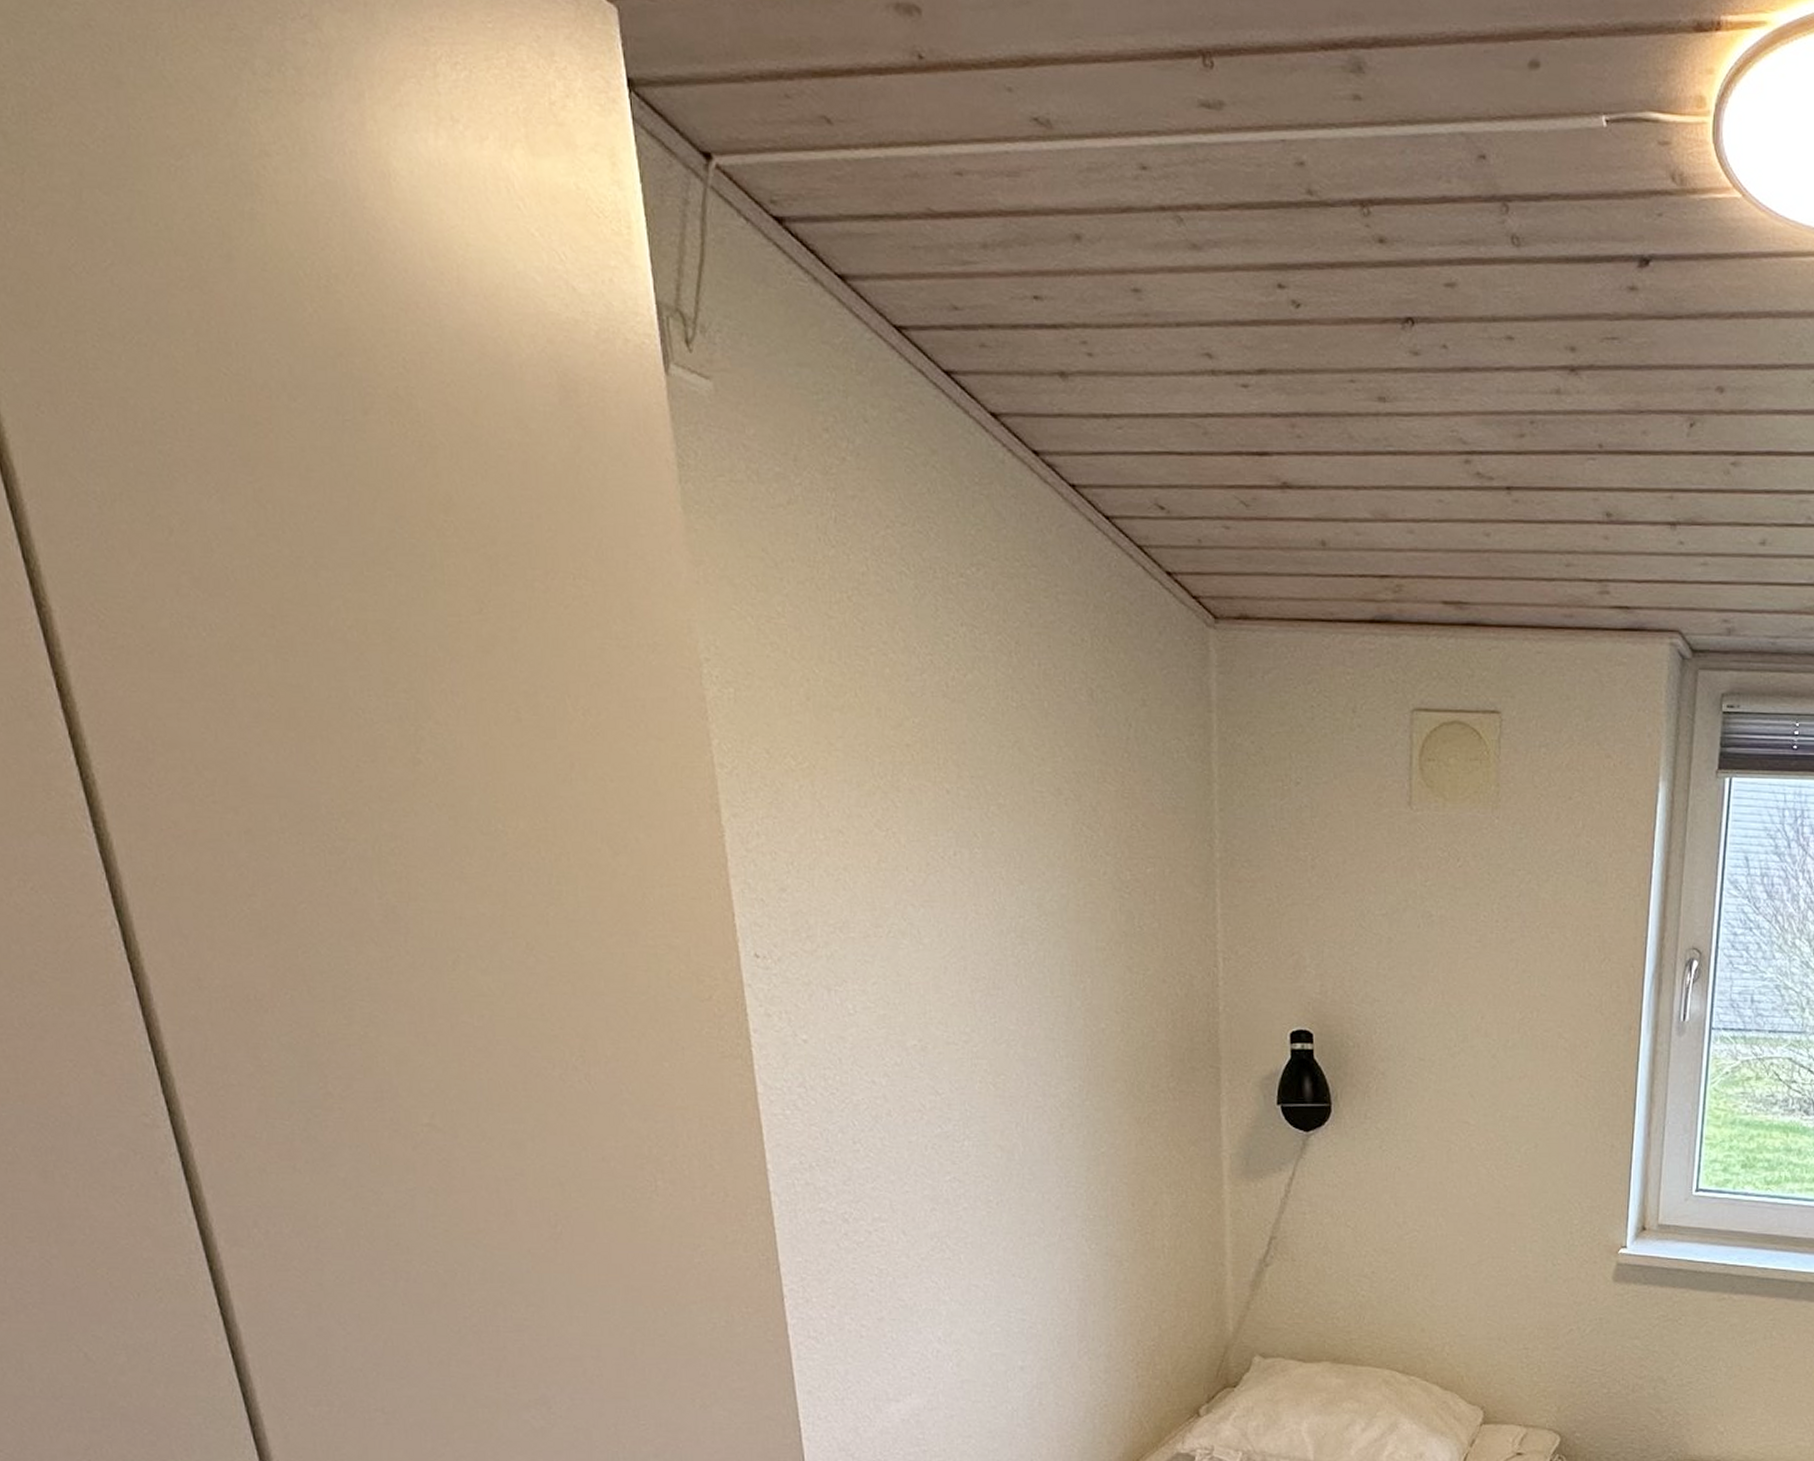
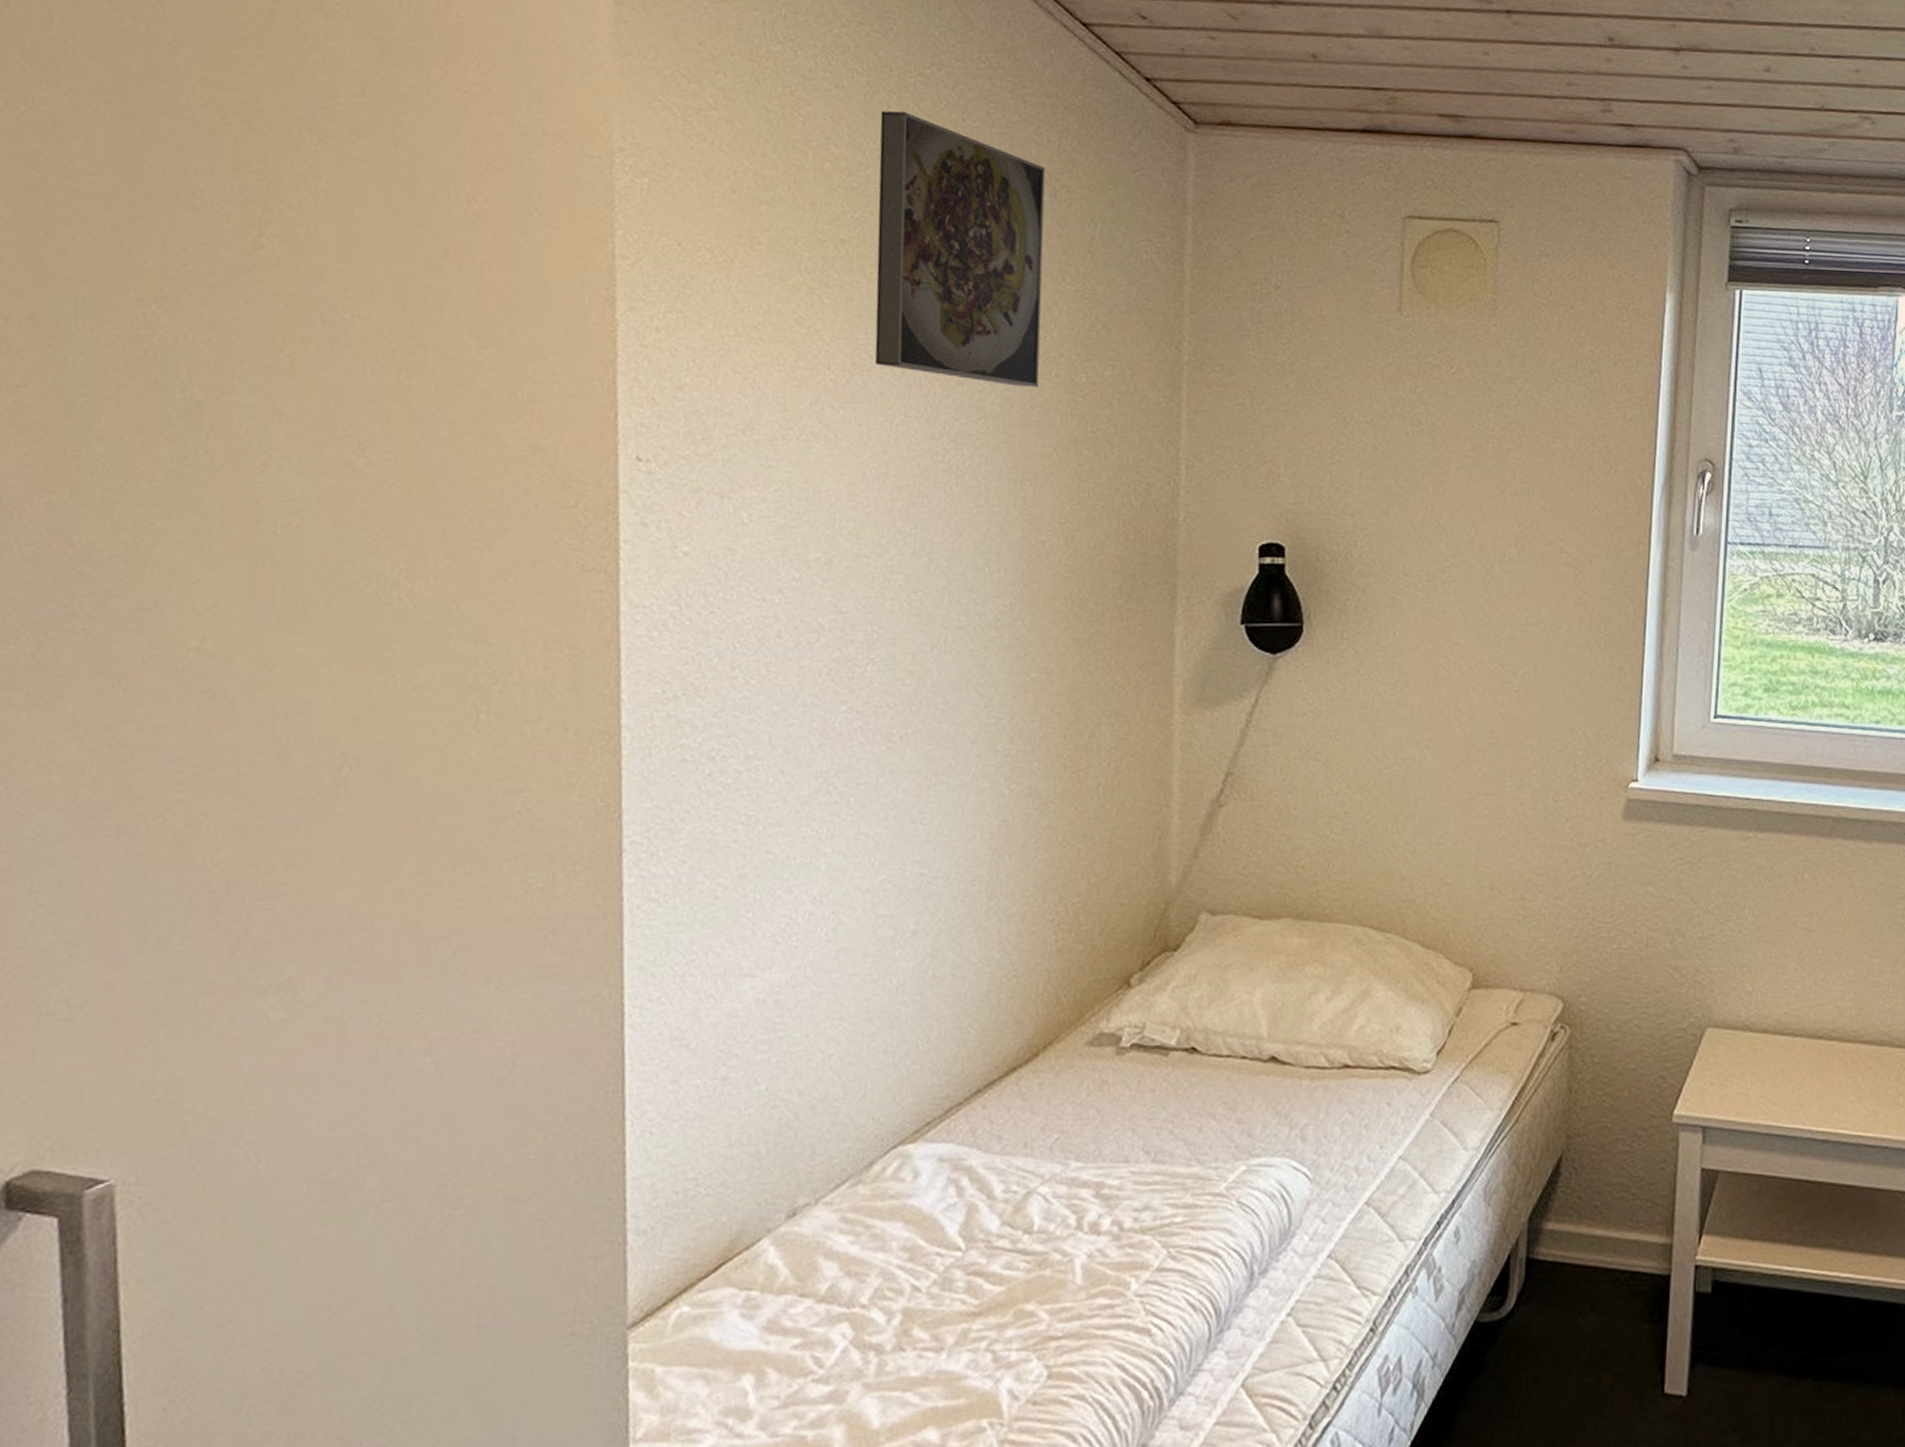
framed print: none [930,613,1090,885] -> present [874,111,1046,387]

